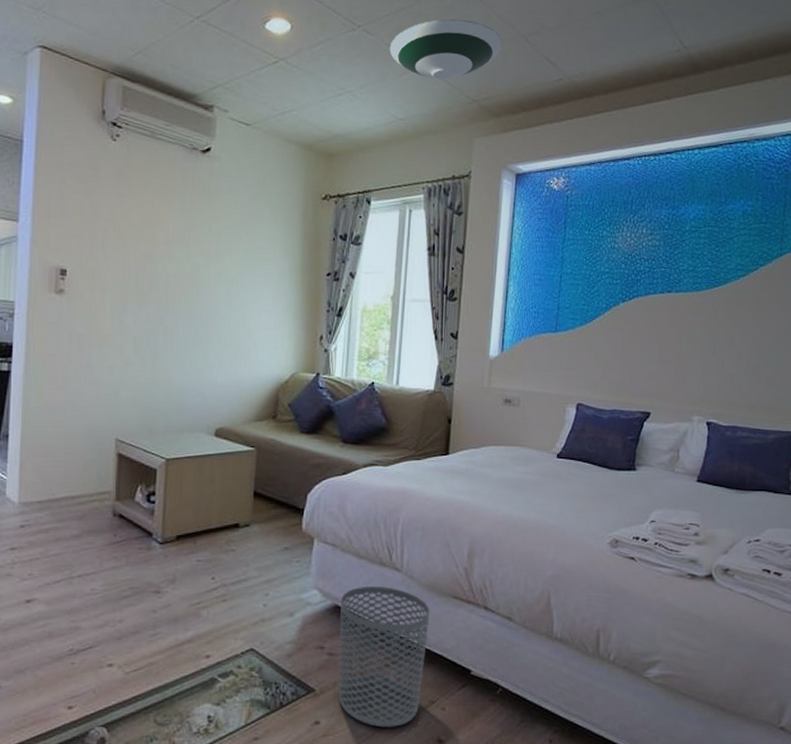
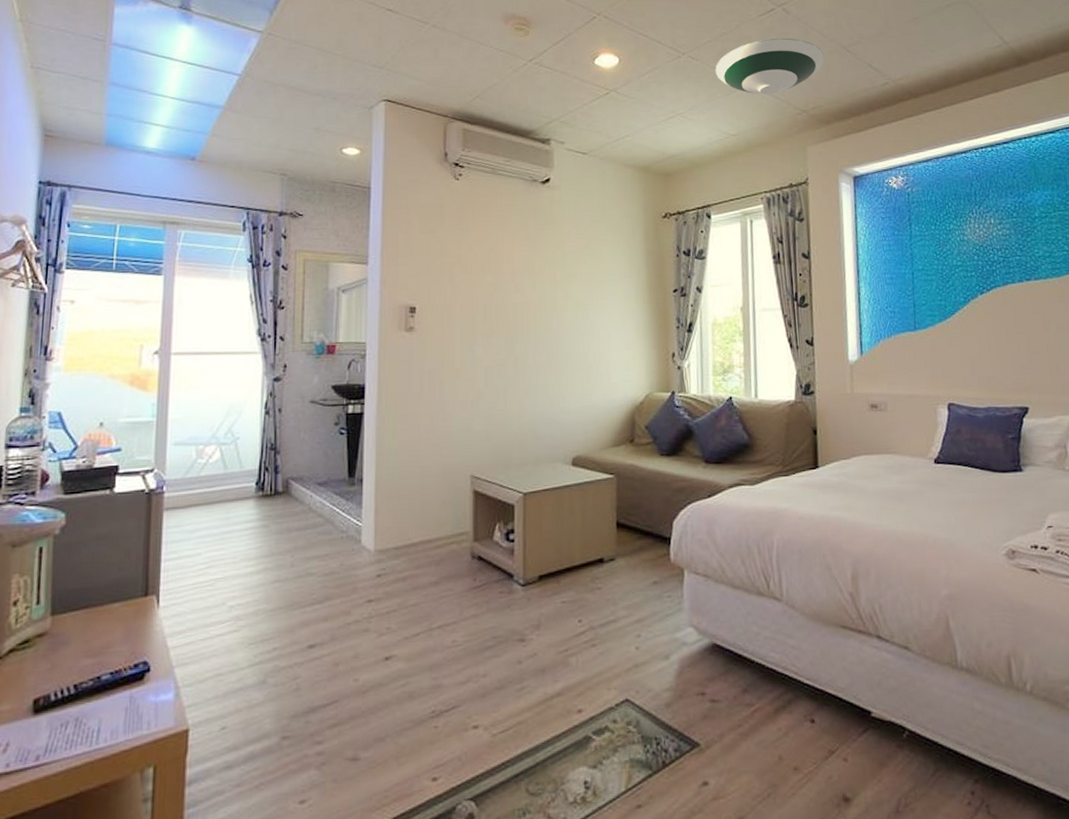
waste bin: present [338,586,429,728] -> none [719,619,818,786]

